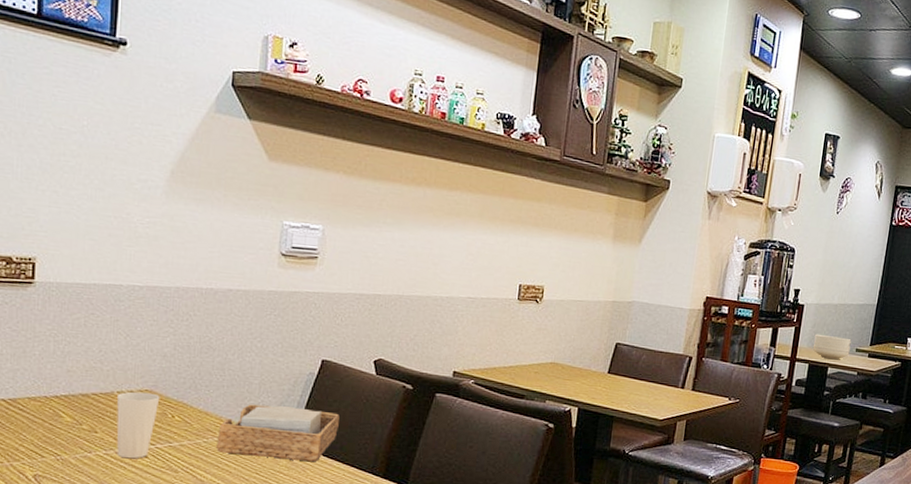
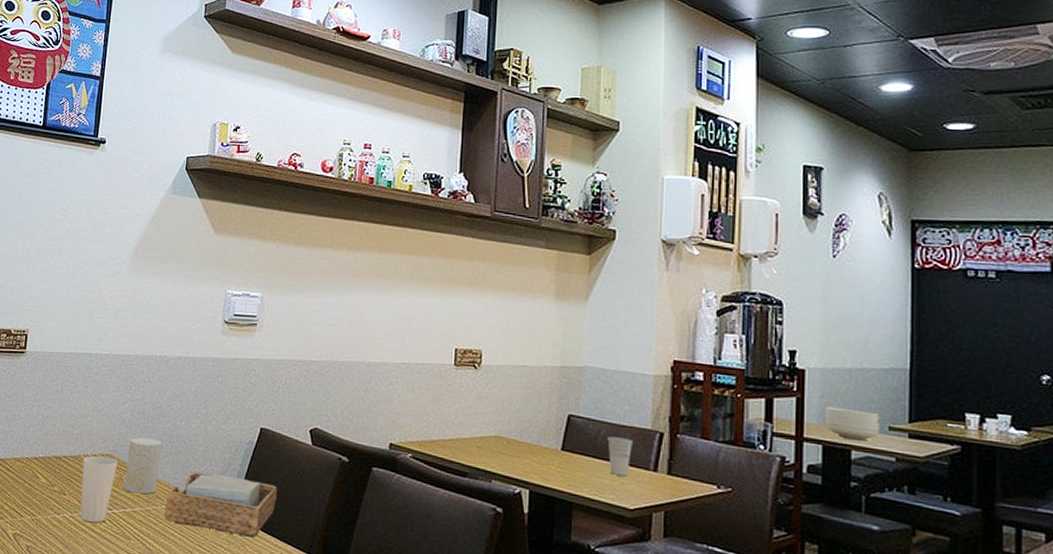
cup: none [168,372,212,428] -> present [123,437,162,495]
cup: none [646,361,668,393] -> present [607,436,634,476]

